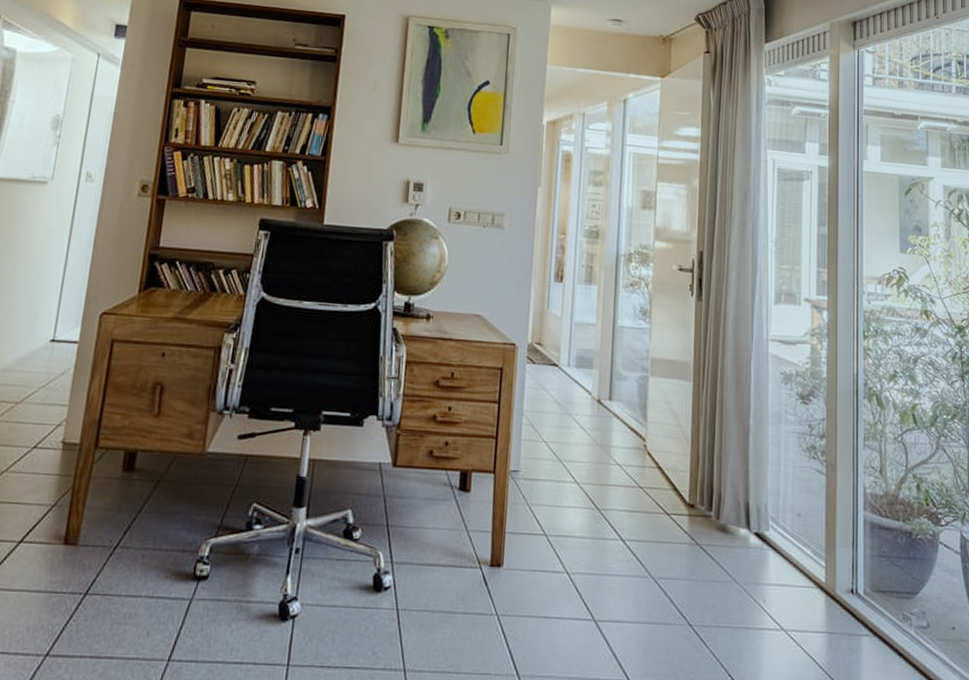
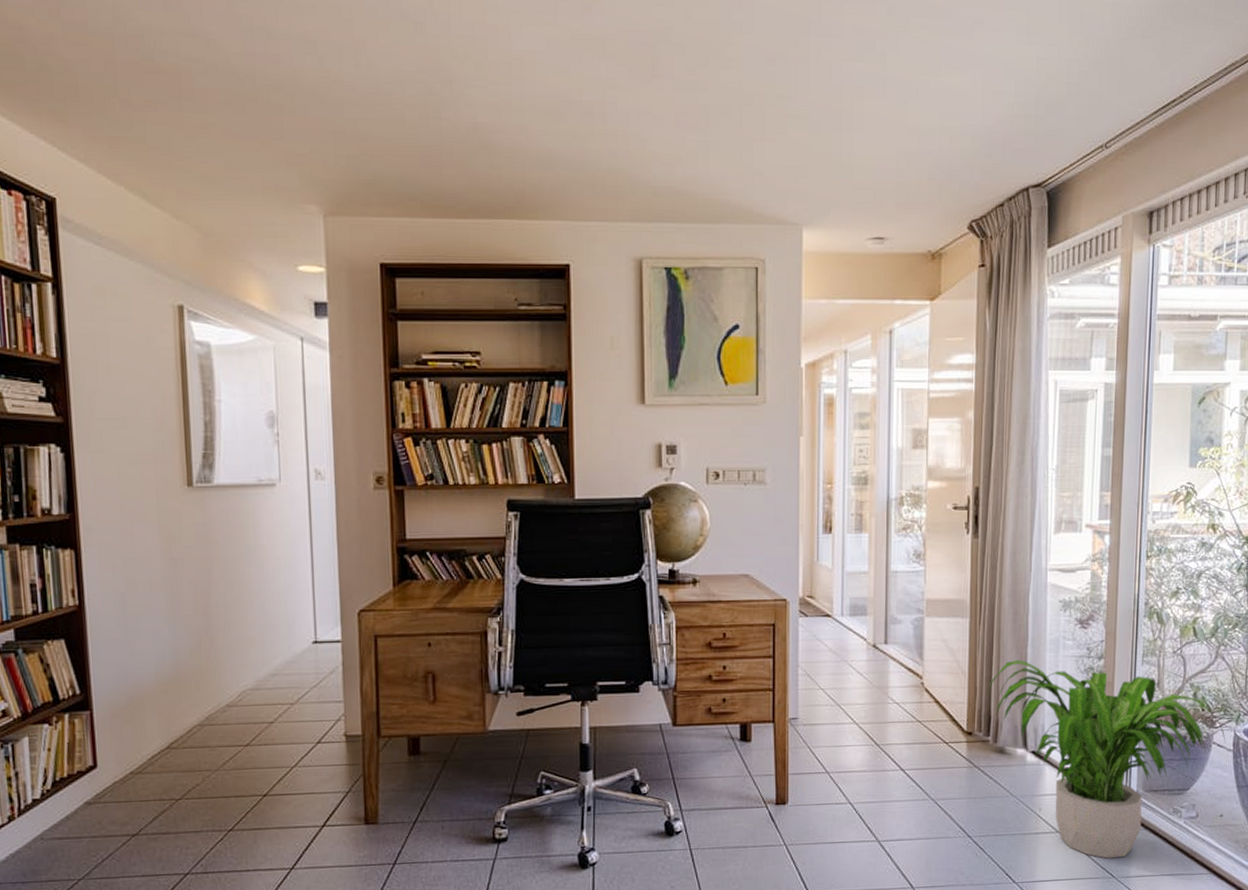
potted plant: none [710,430,953,668] -> present [987,660,1226,859]

